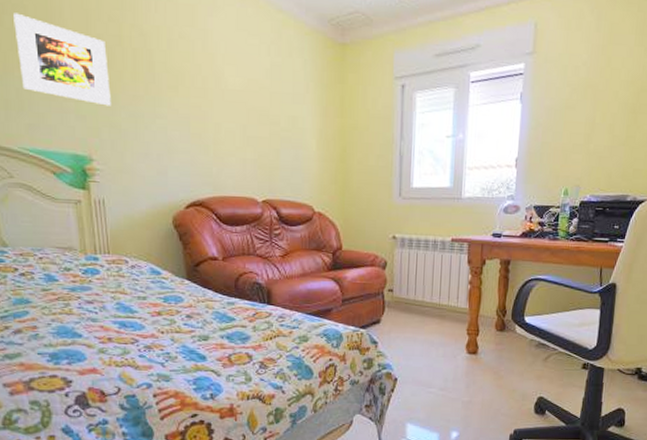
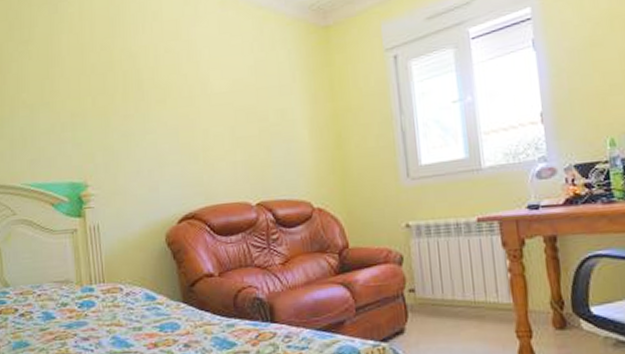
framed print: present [13,13,111,106] -> none [20,58,104,131]

